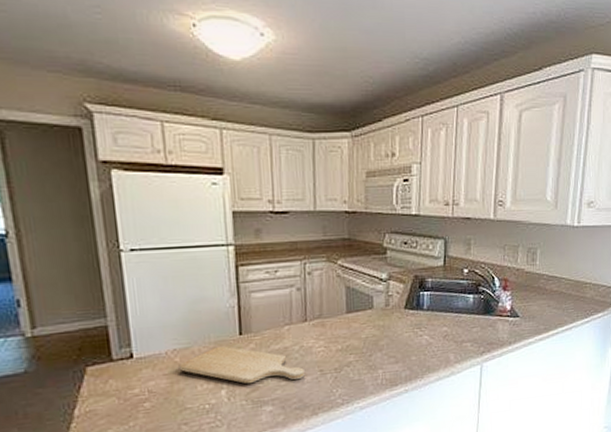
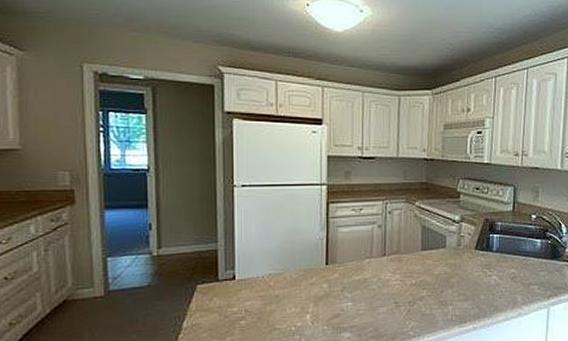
chopping board: present [178,346,305,384] -> none [272,274,381,311]

